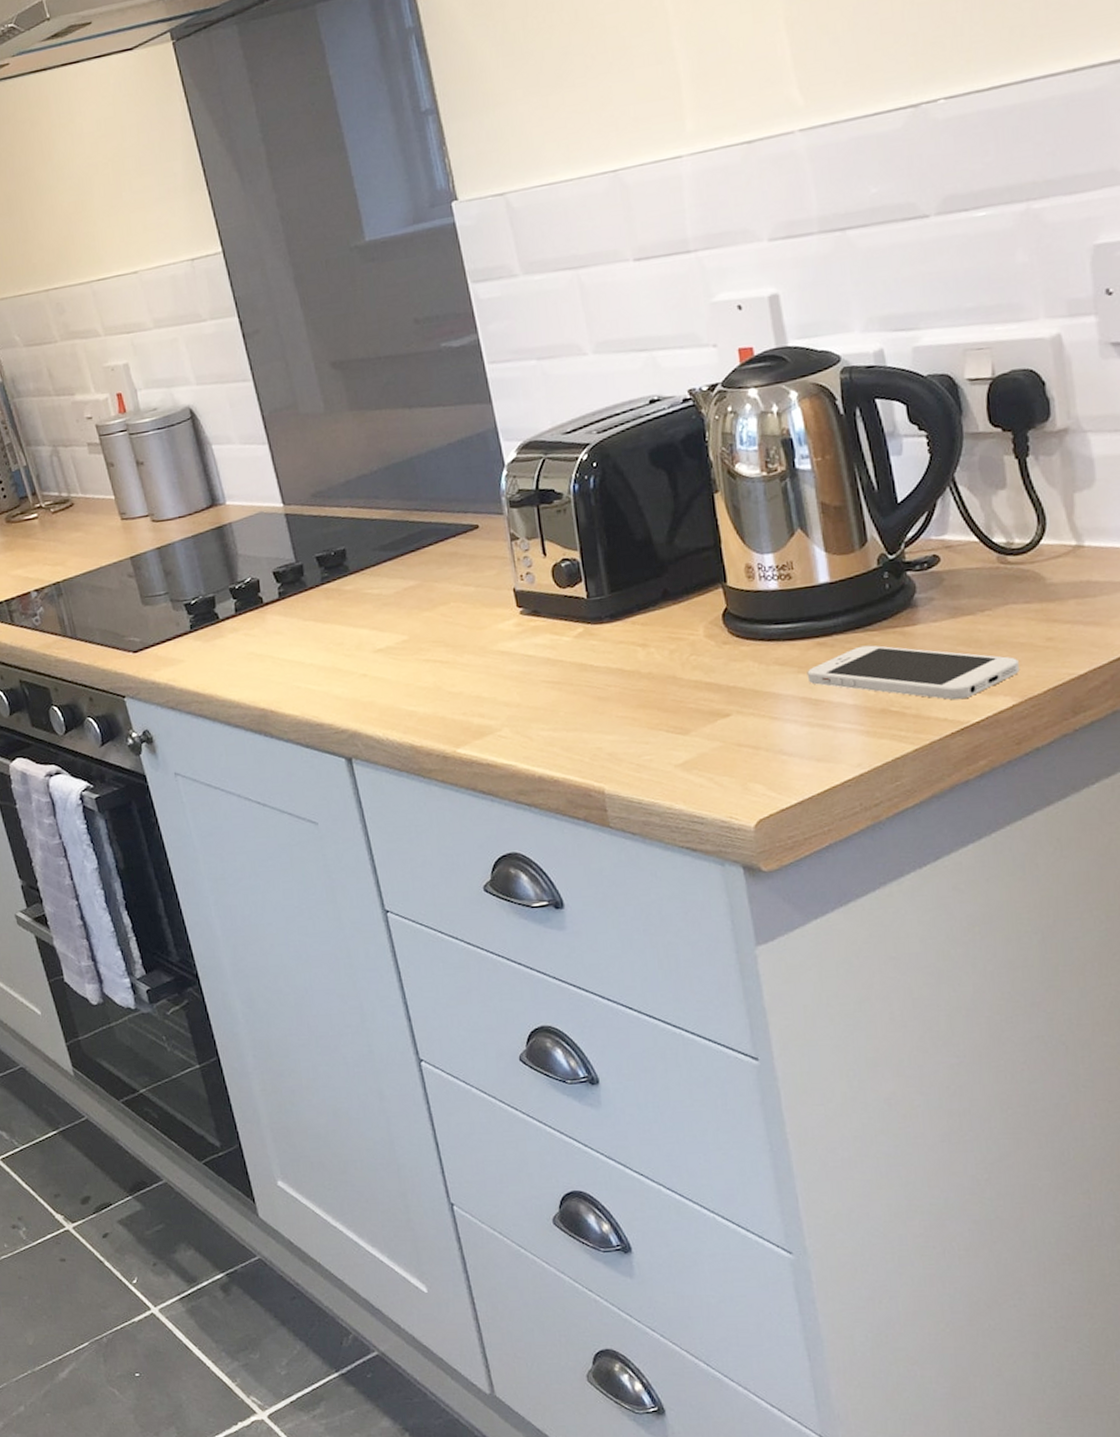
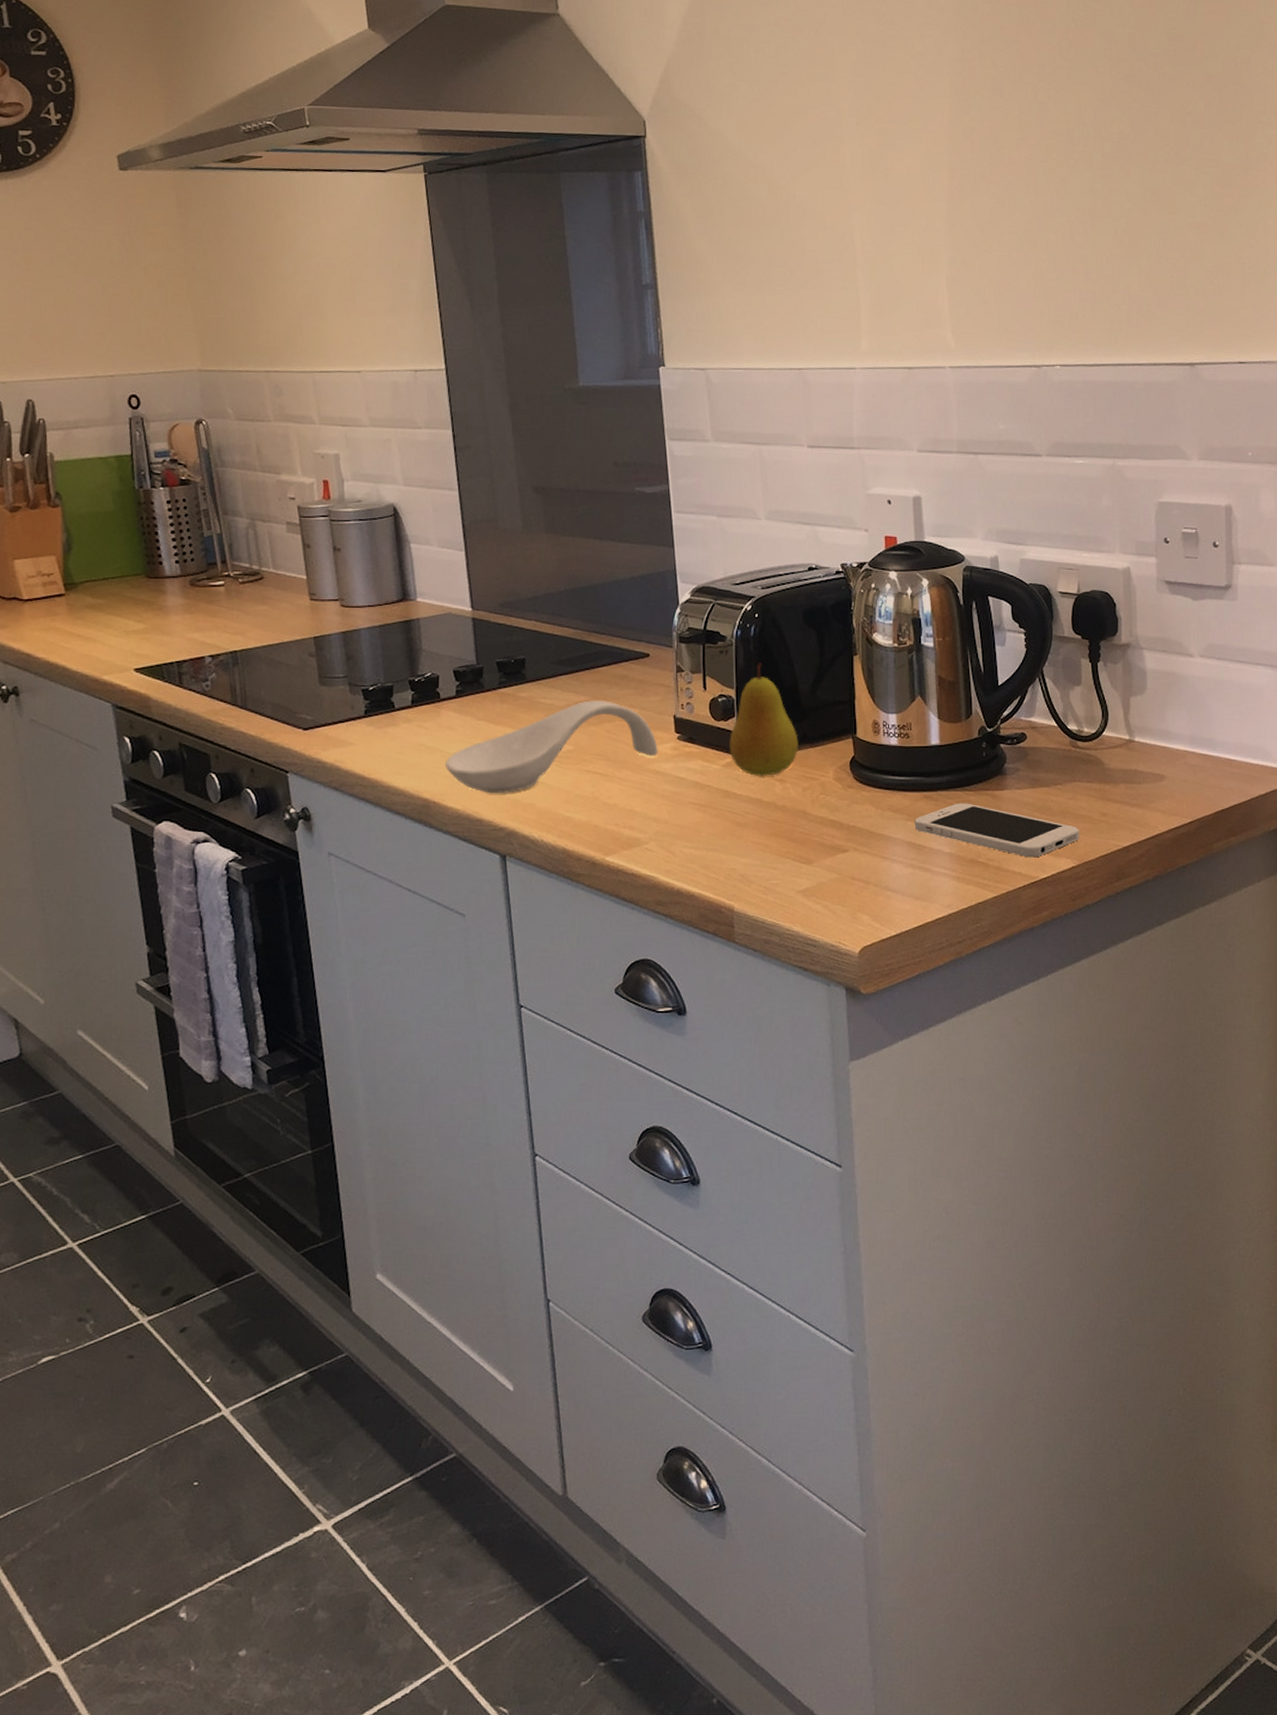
spoon rest: none [276,582,501,696] -> present [444,699,658,794]
fruit: none [579,517,660,644] -> present [729,663,799,777]

